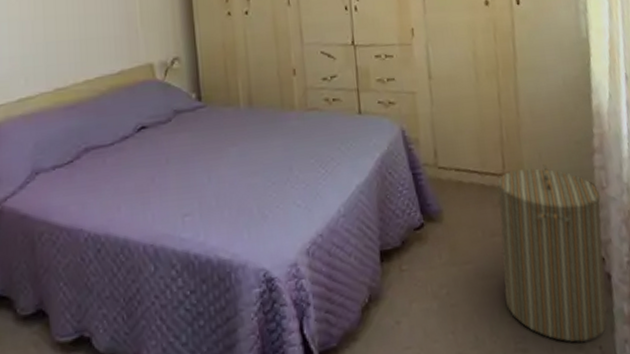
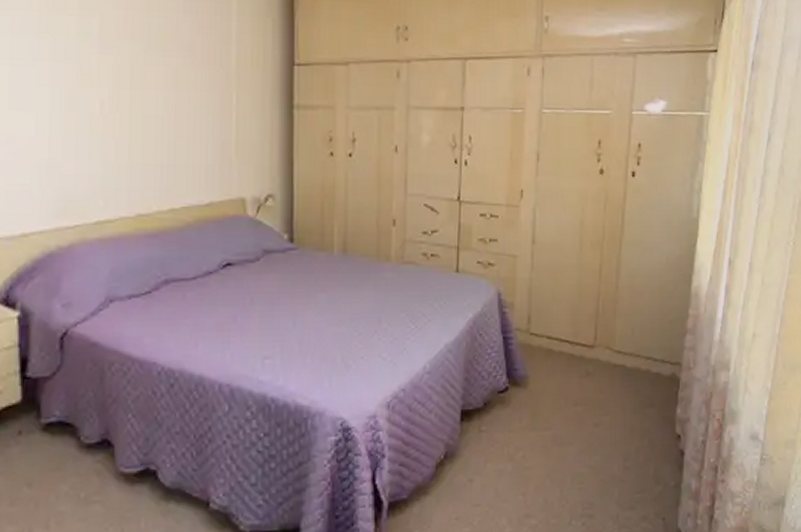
laundry hamper: present [497,164,607,343] -> none [579,340,686,513]

